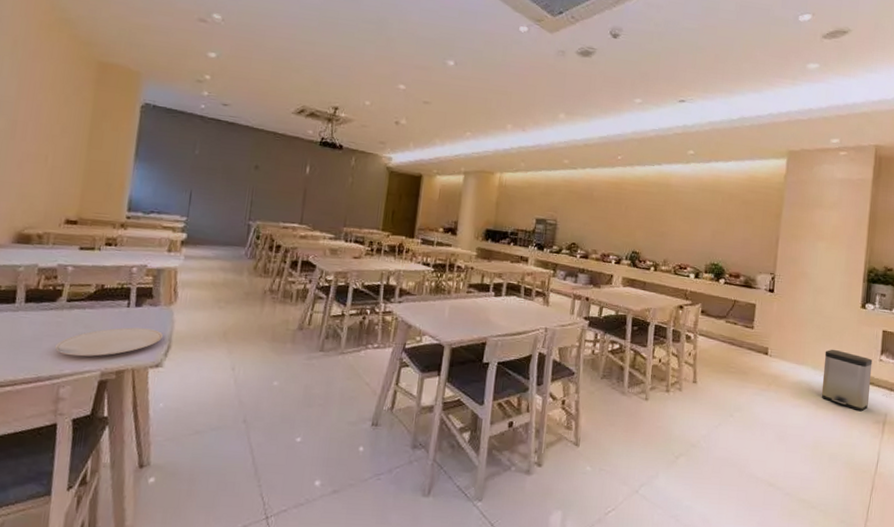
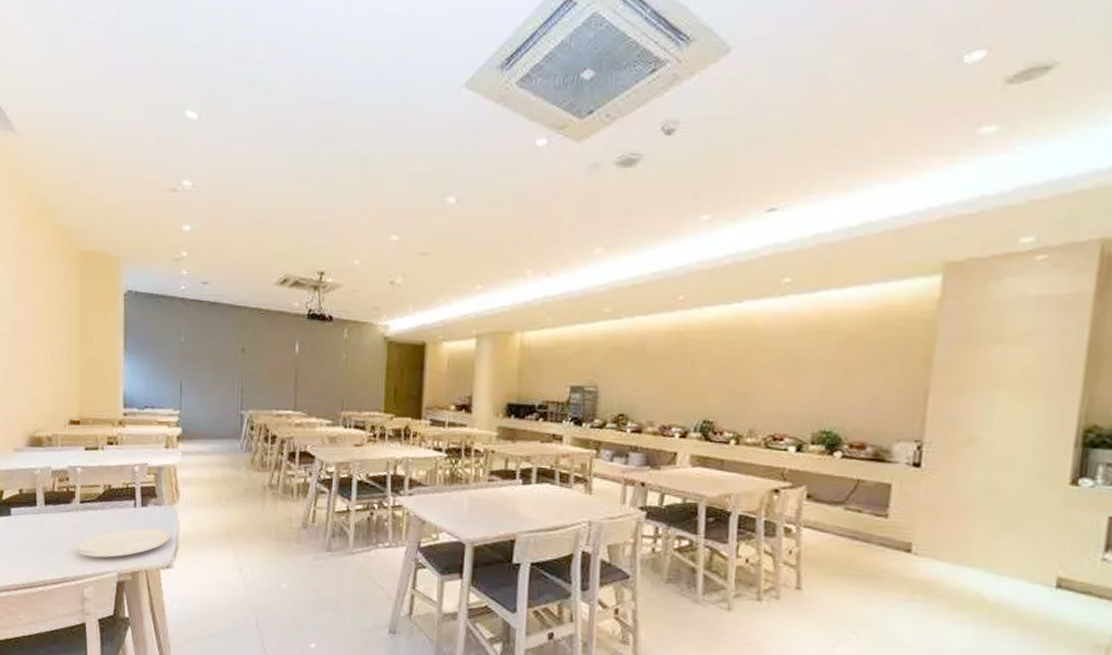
pedal bin: present [821,349,873,412] -> none [999,544,1090,632]

